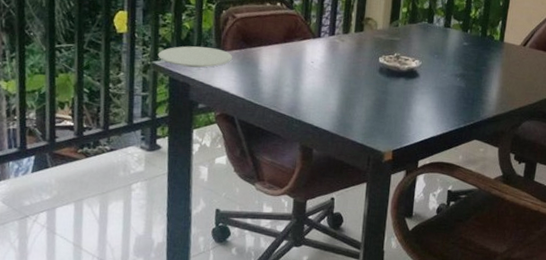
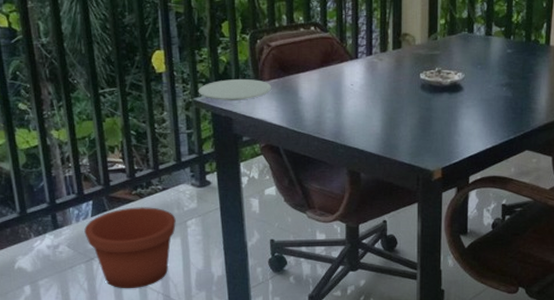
pot: none [22,166,121,250] -> present [84,207,176,288]

